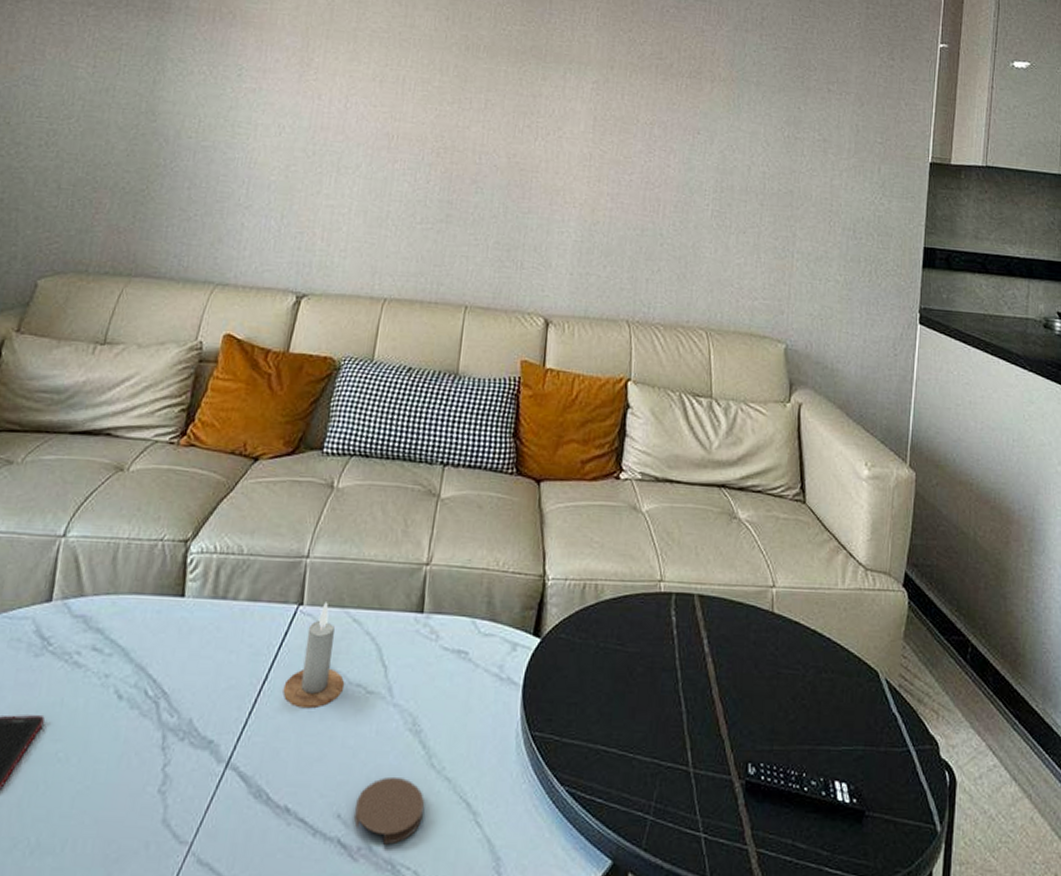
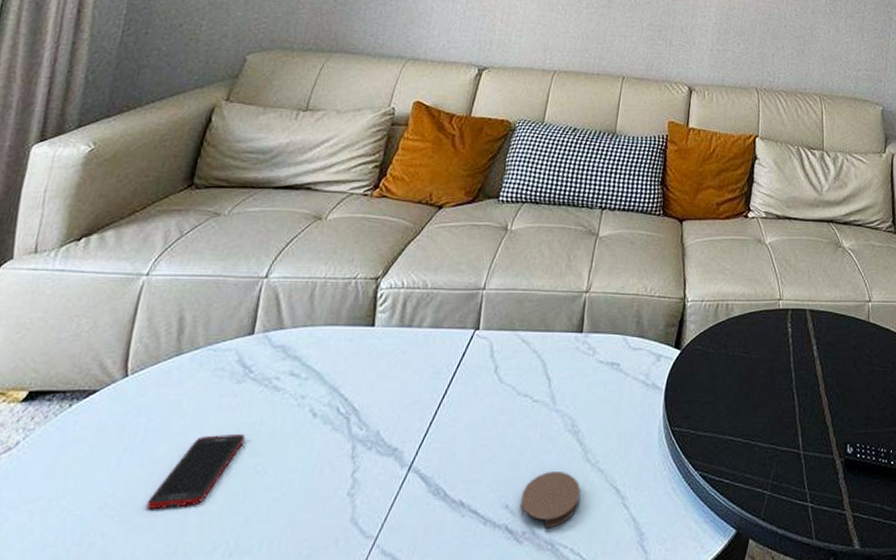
candle: present [283,602,345,709] -> none [460,326,514,417]

